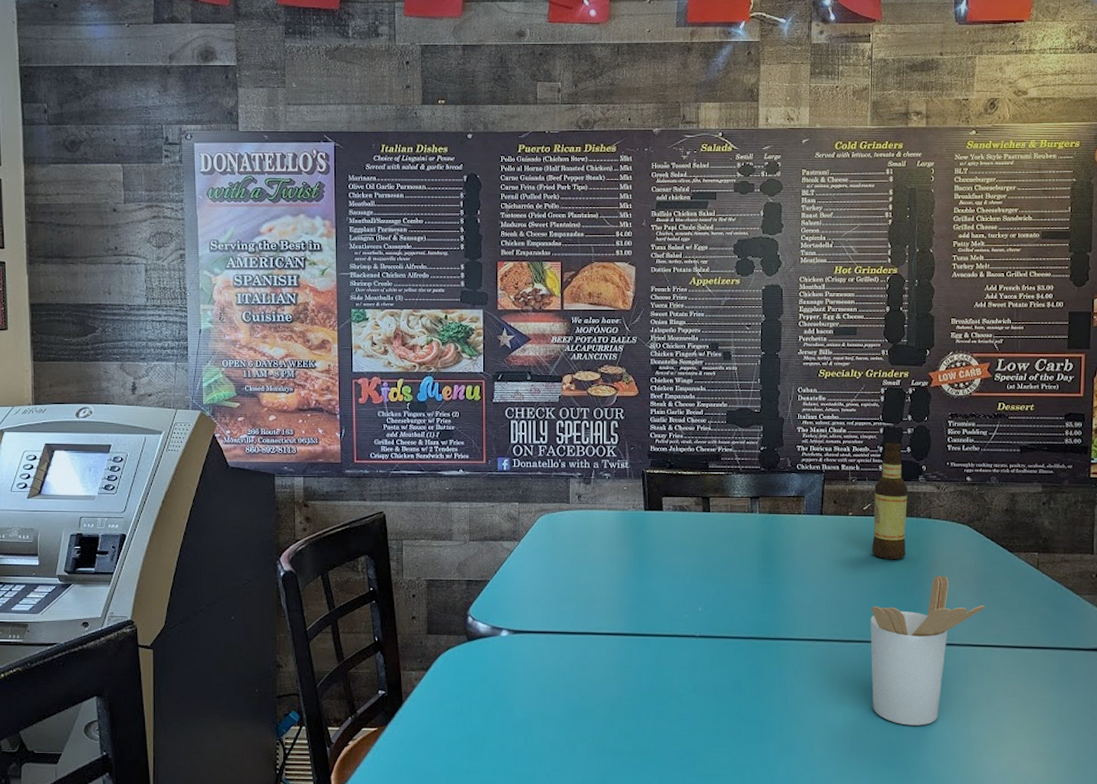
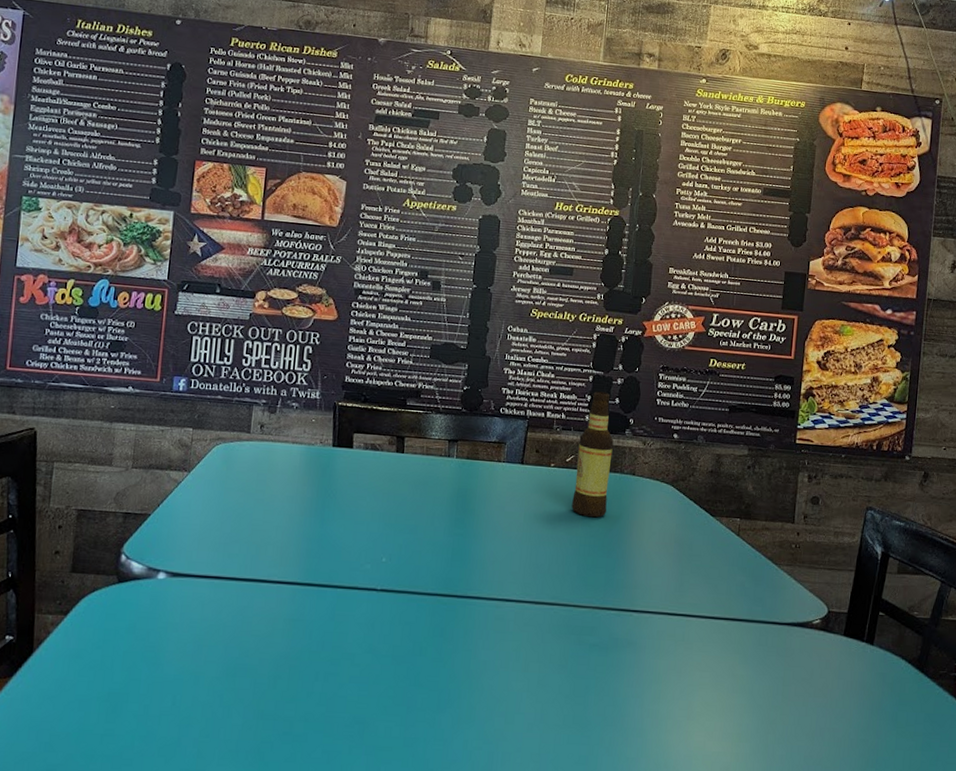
utensil holder: present [870,575,985,726] -> none [560,537,683,699]

